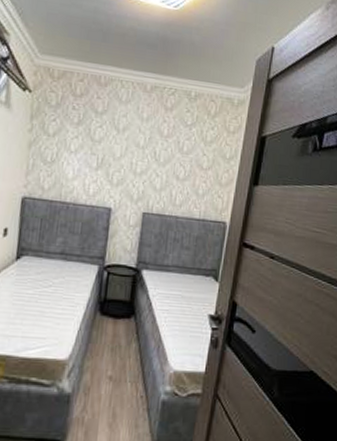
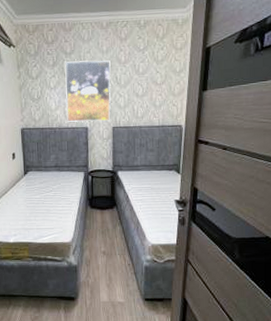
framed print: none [86,122,150,205] -> present [65,60,111,123]

